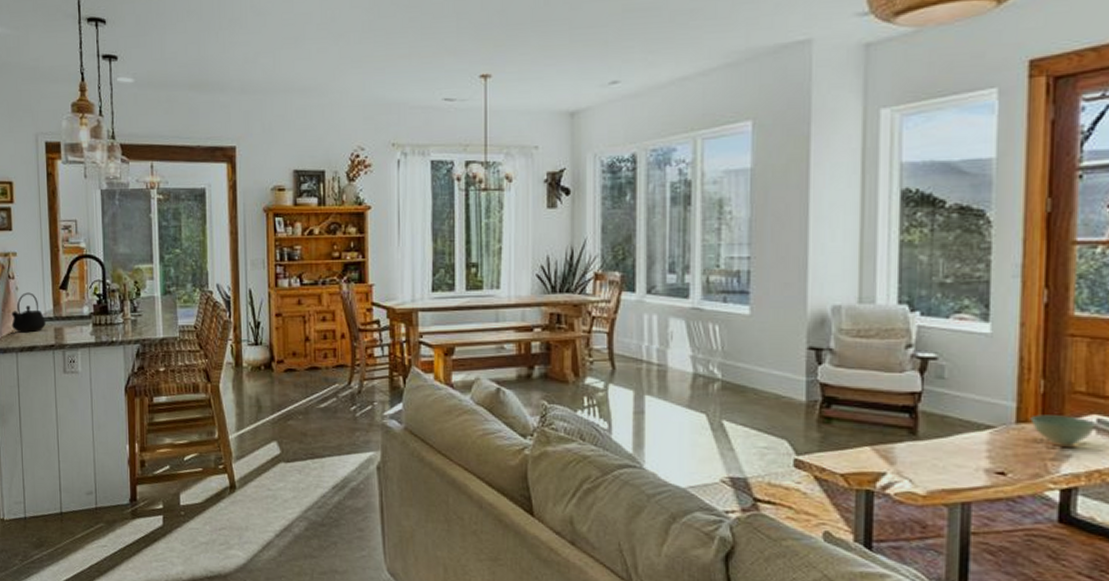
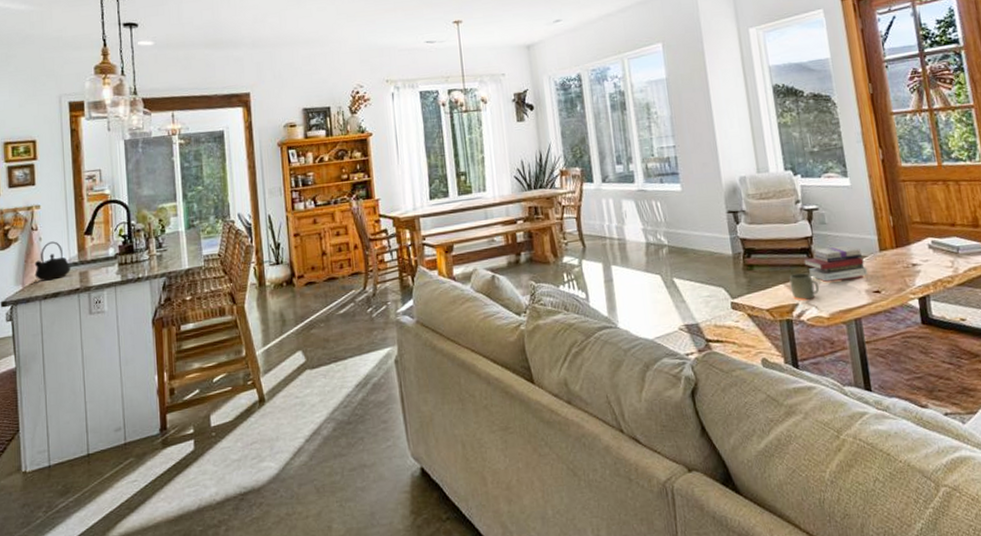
mug: none [879,436,920,470] -> present [789,273,820,300]
books: none [904,408,993,453] -> present [804,245,868,282]
bowl: present [1030,414,1095,447] -> none [888,241,931,265]

